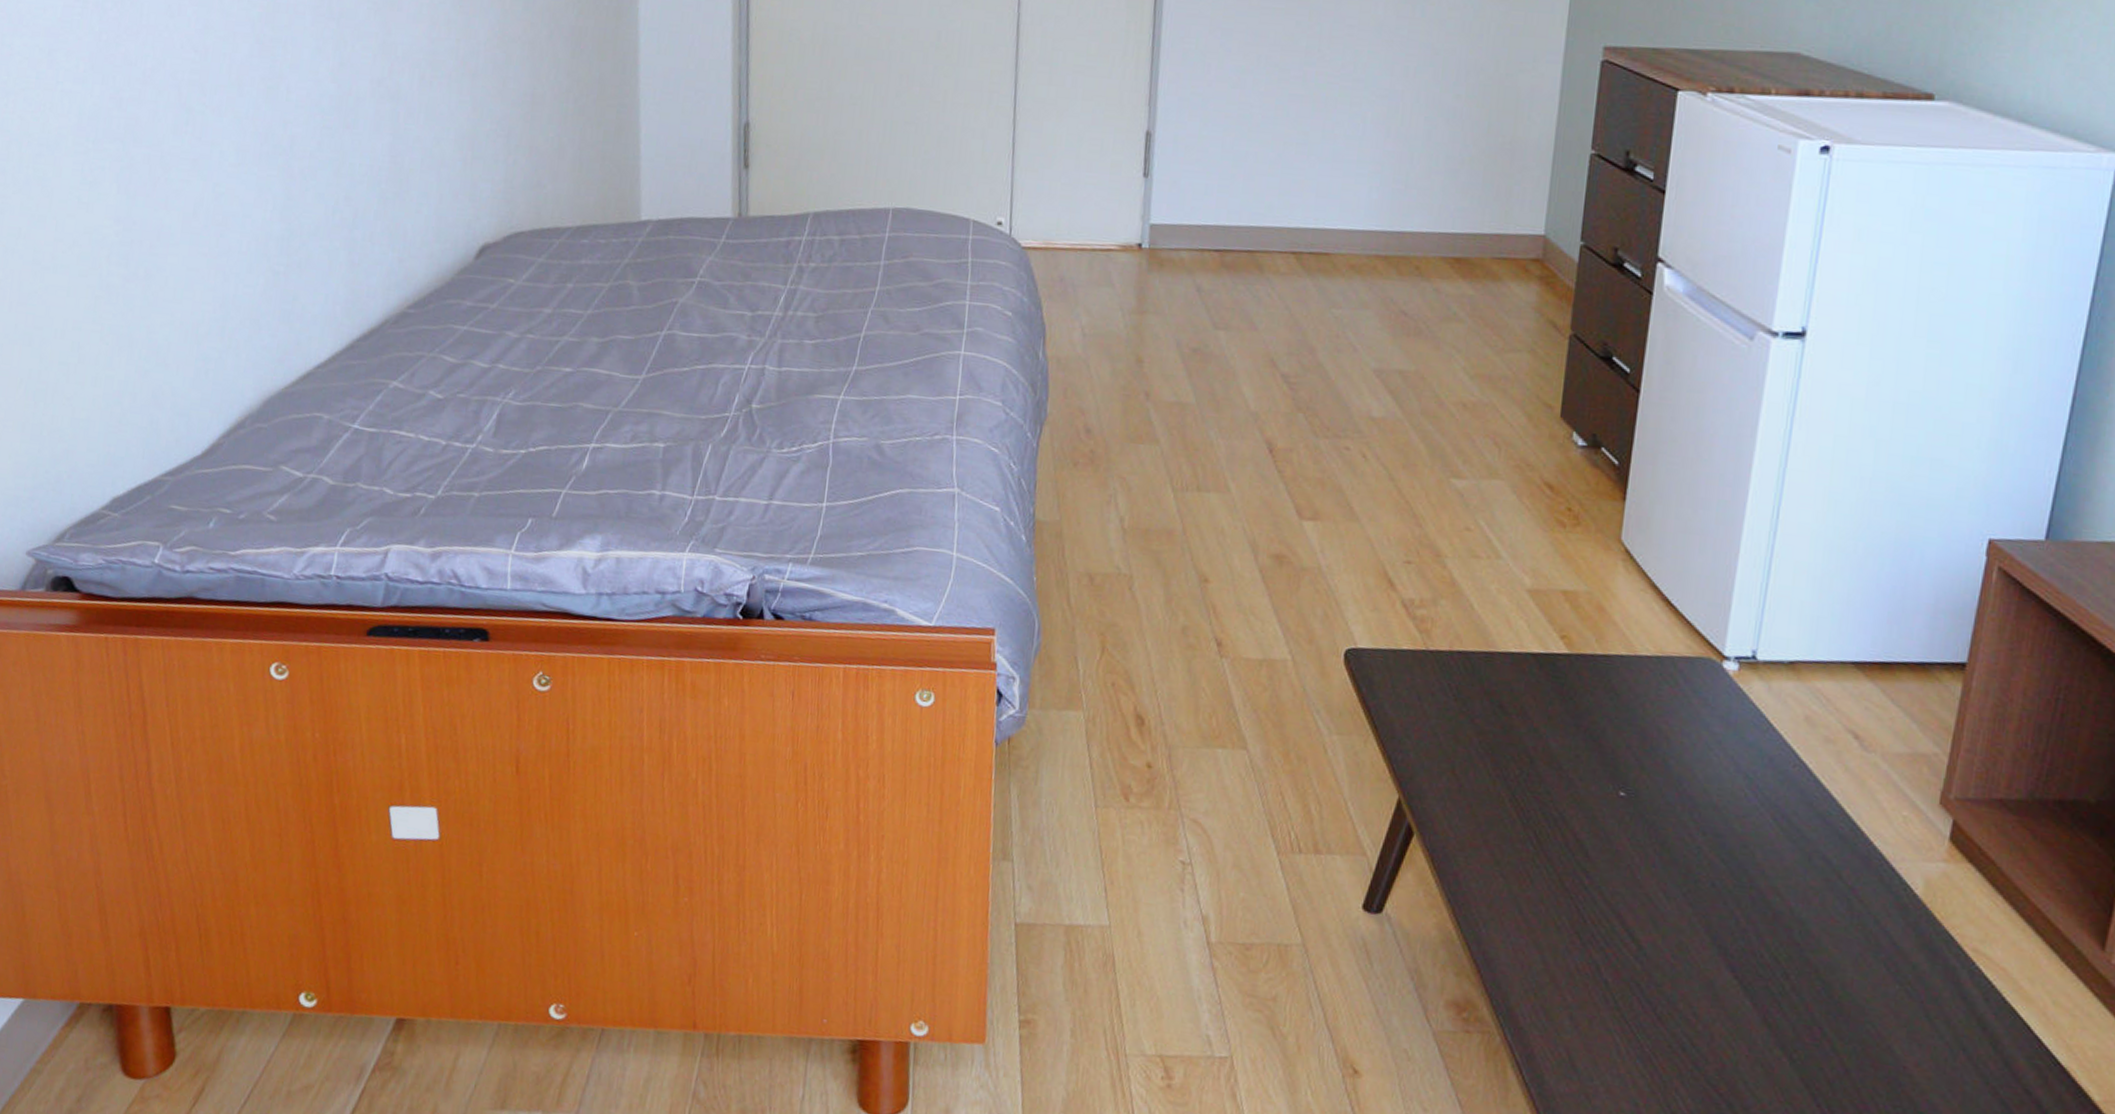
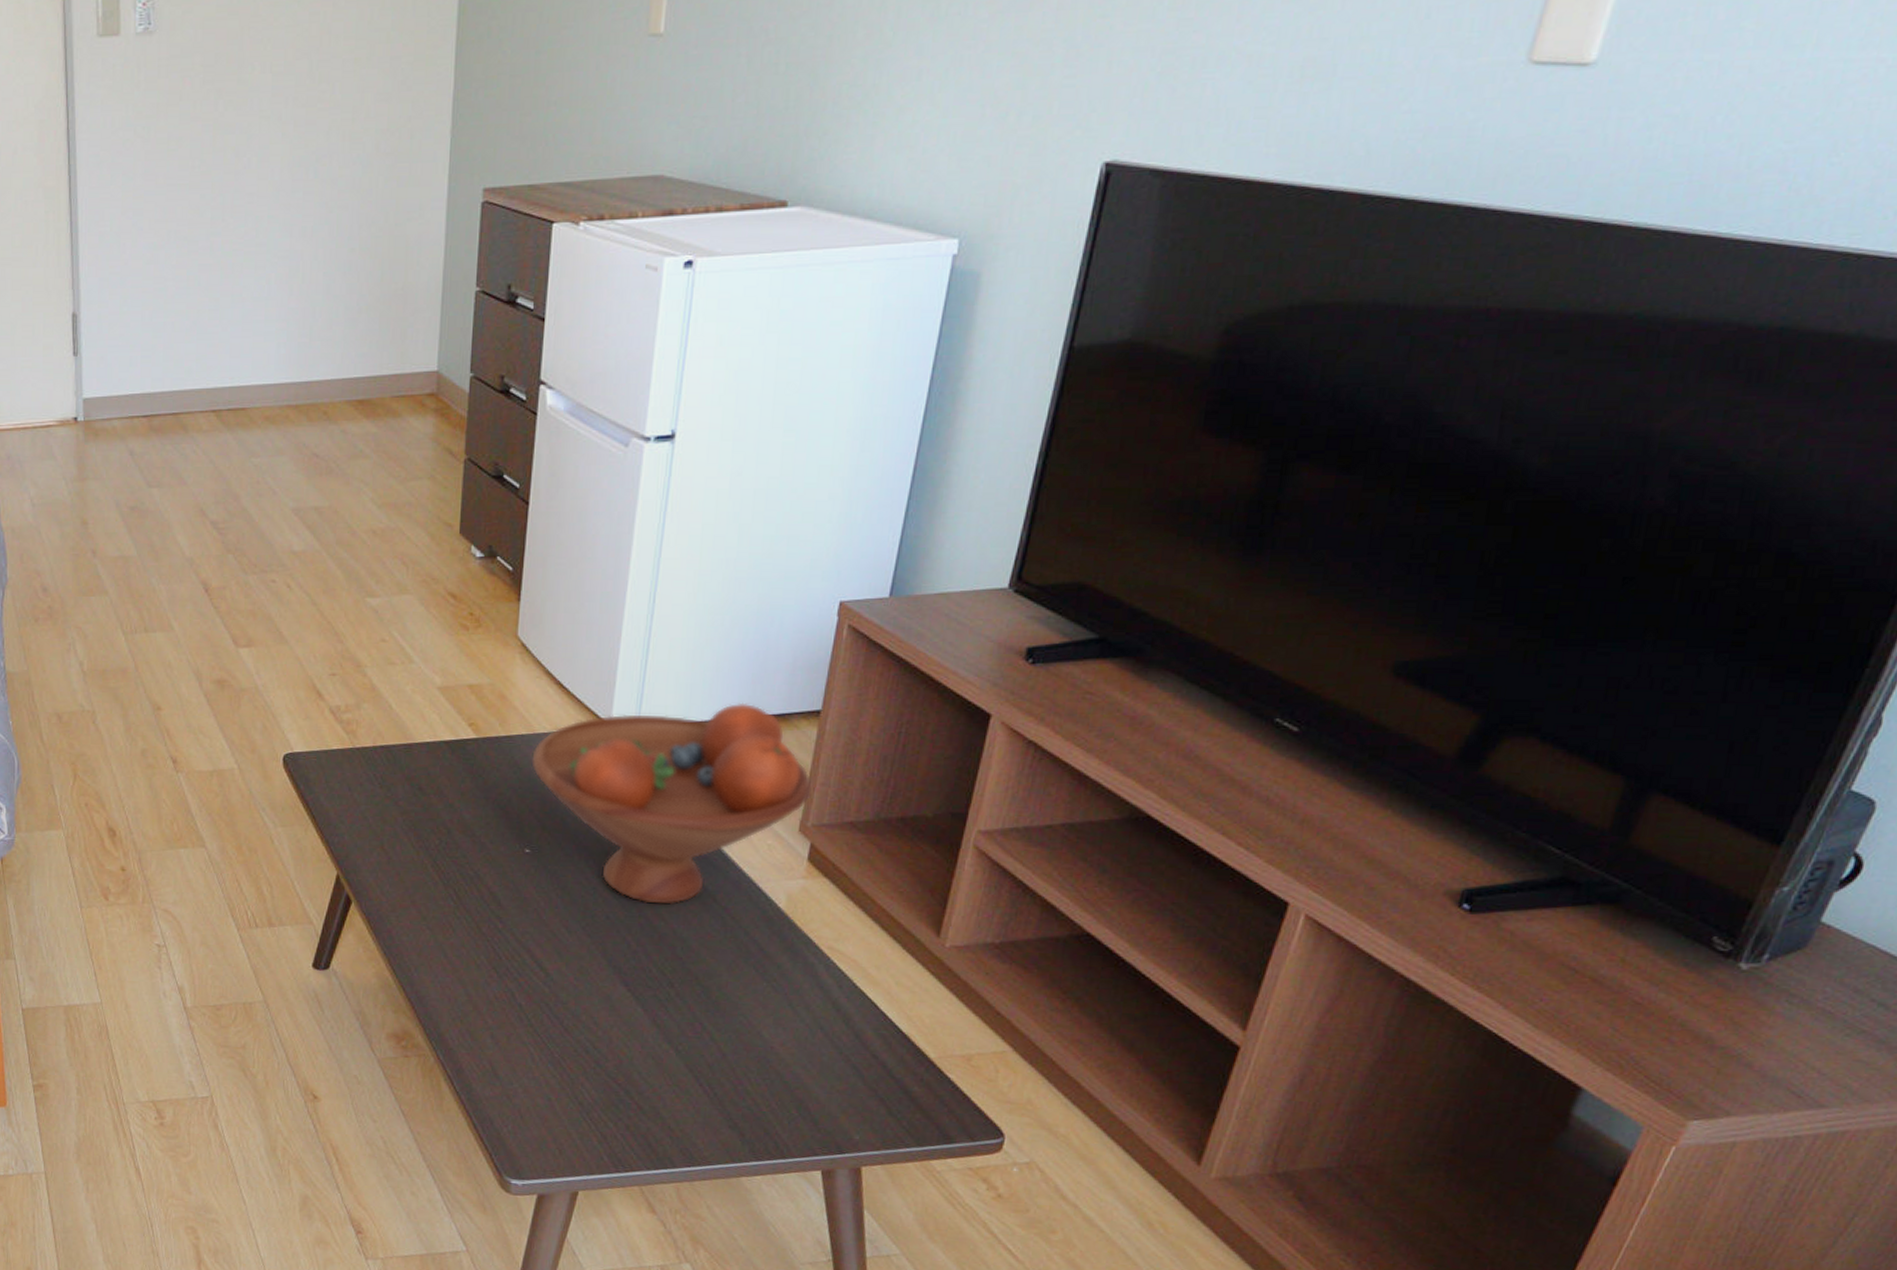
fruit bowl: none [1631,642,1956,877] -> present [531,702,812,905]

